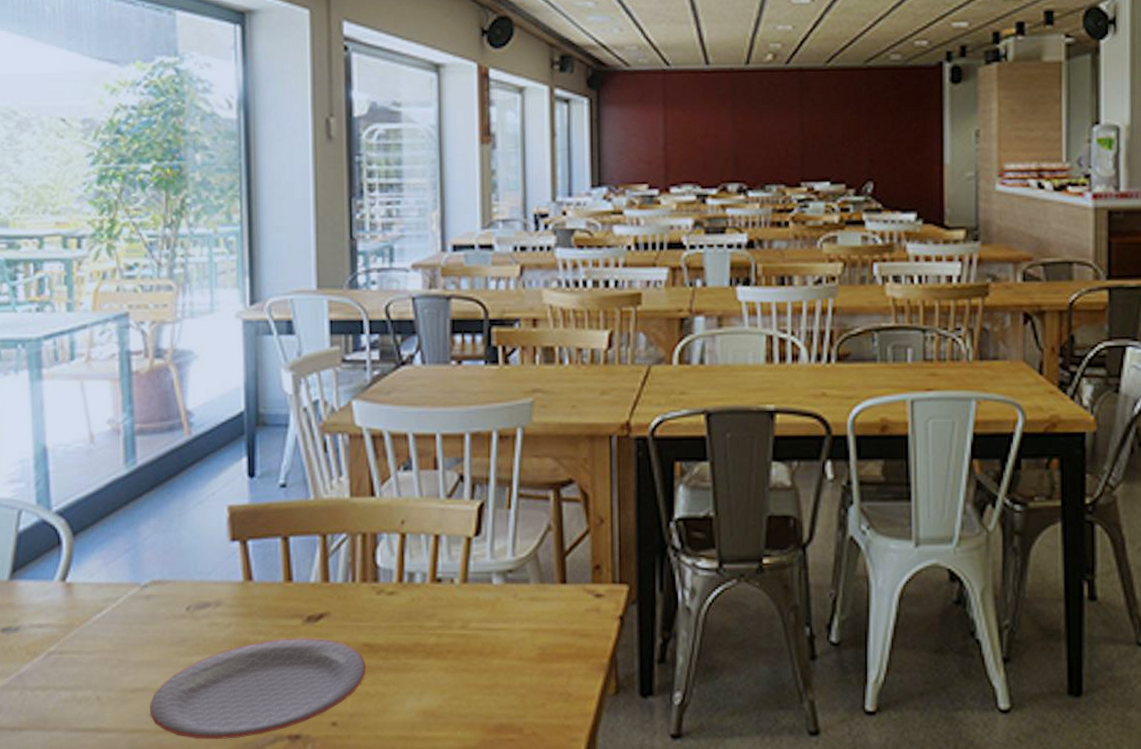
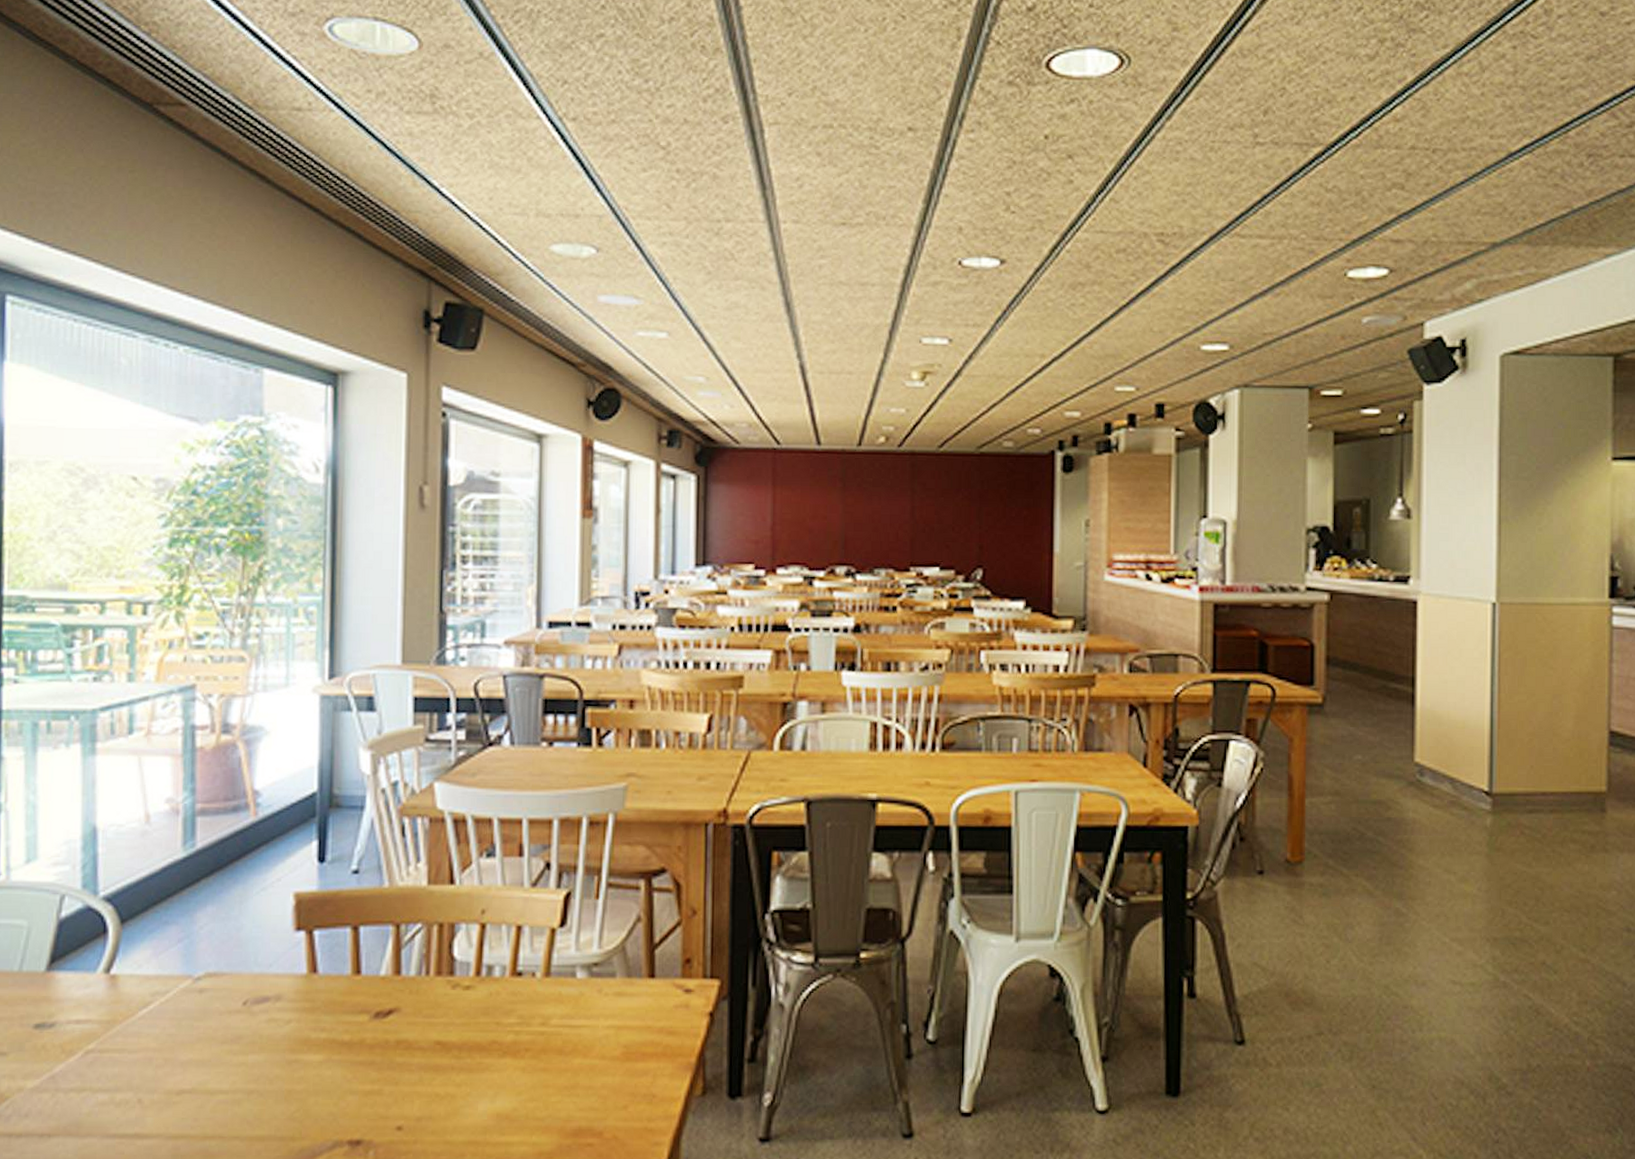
plate: present [149,637,366,740] -> none [196,1034,437,1146]

